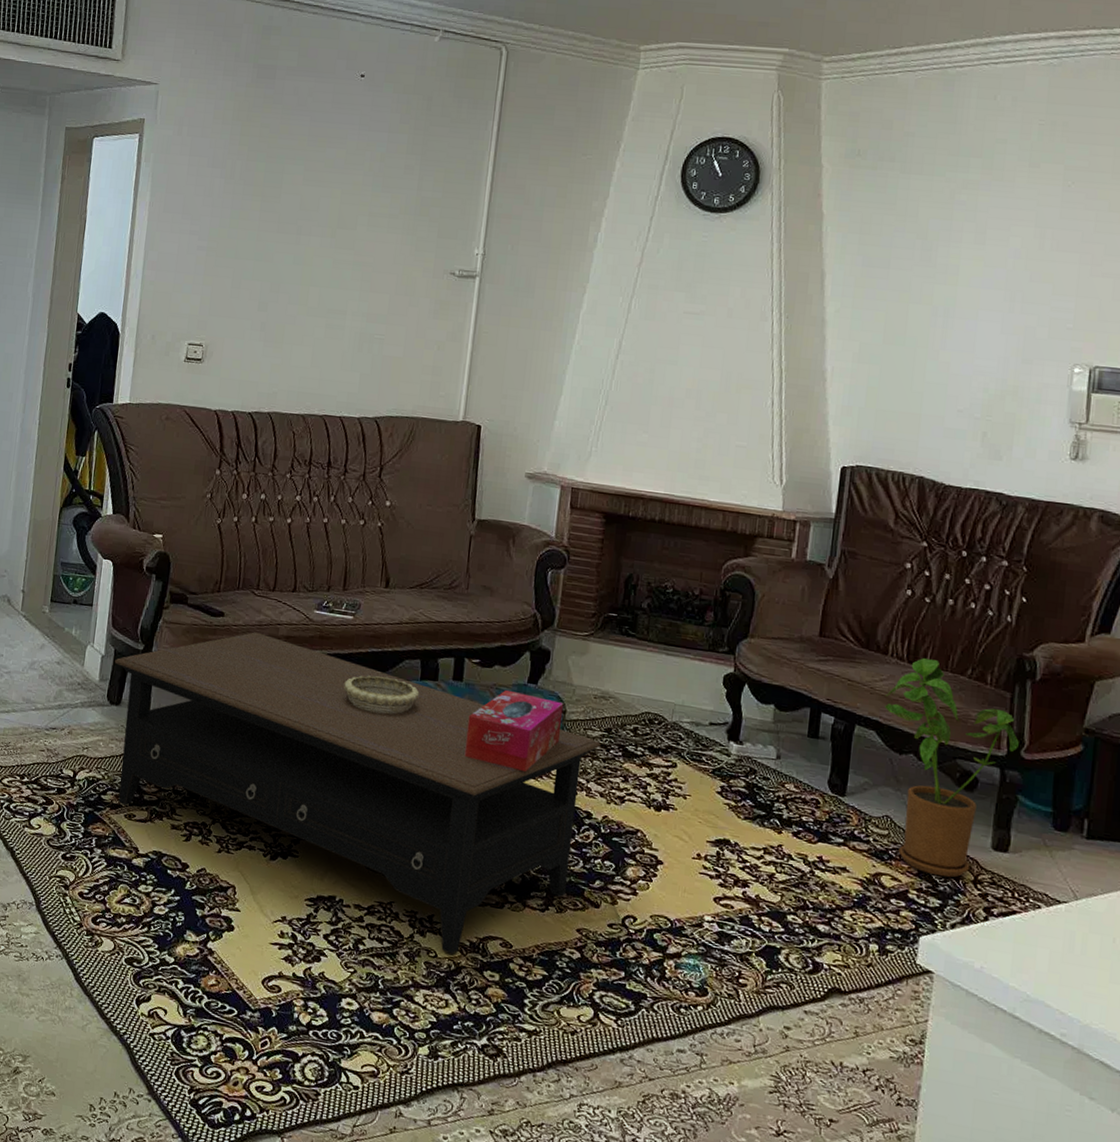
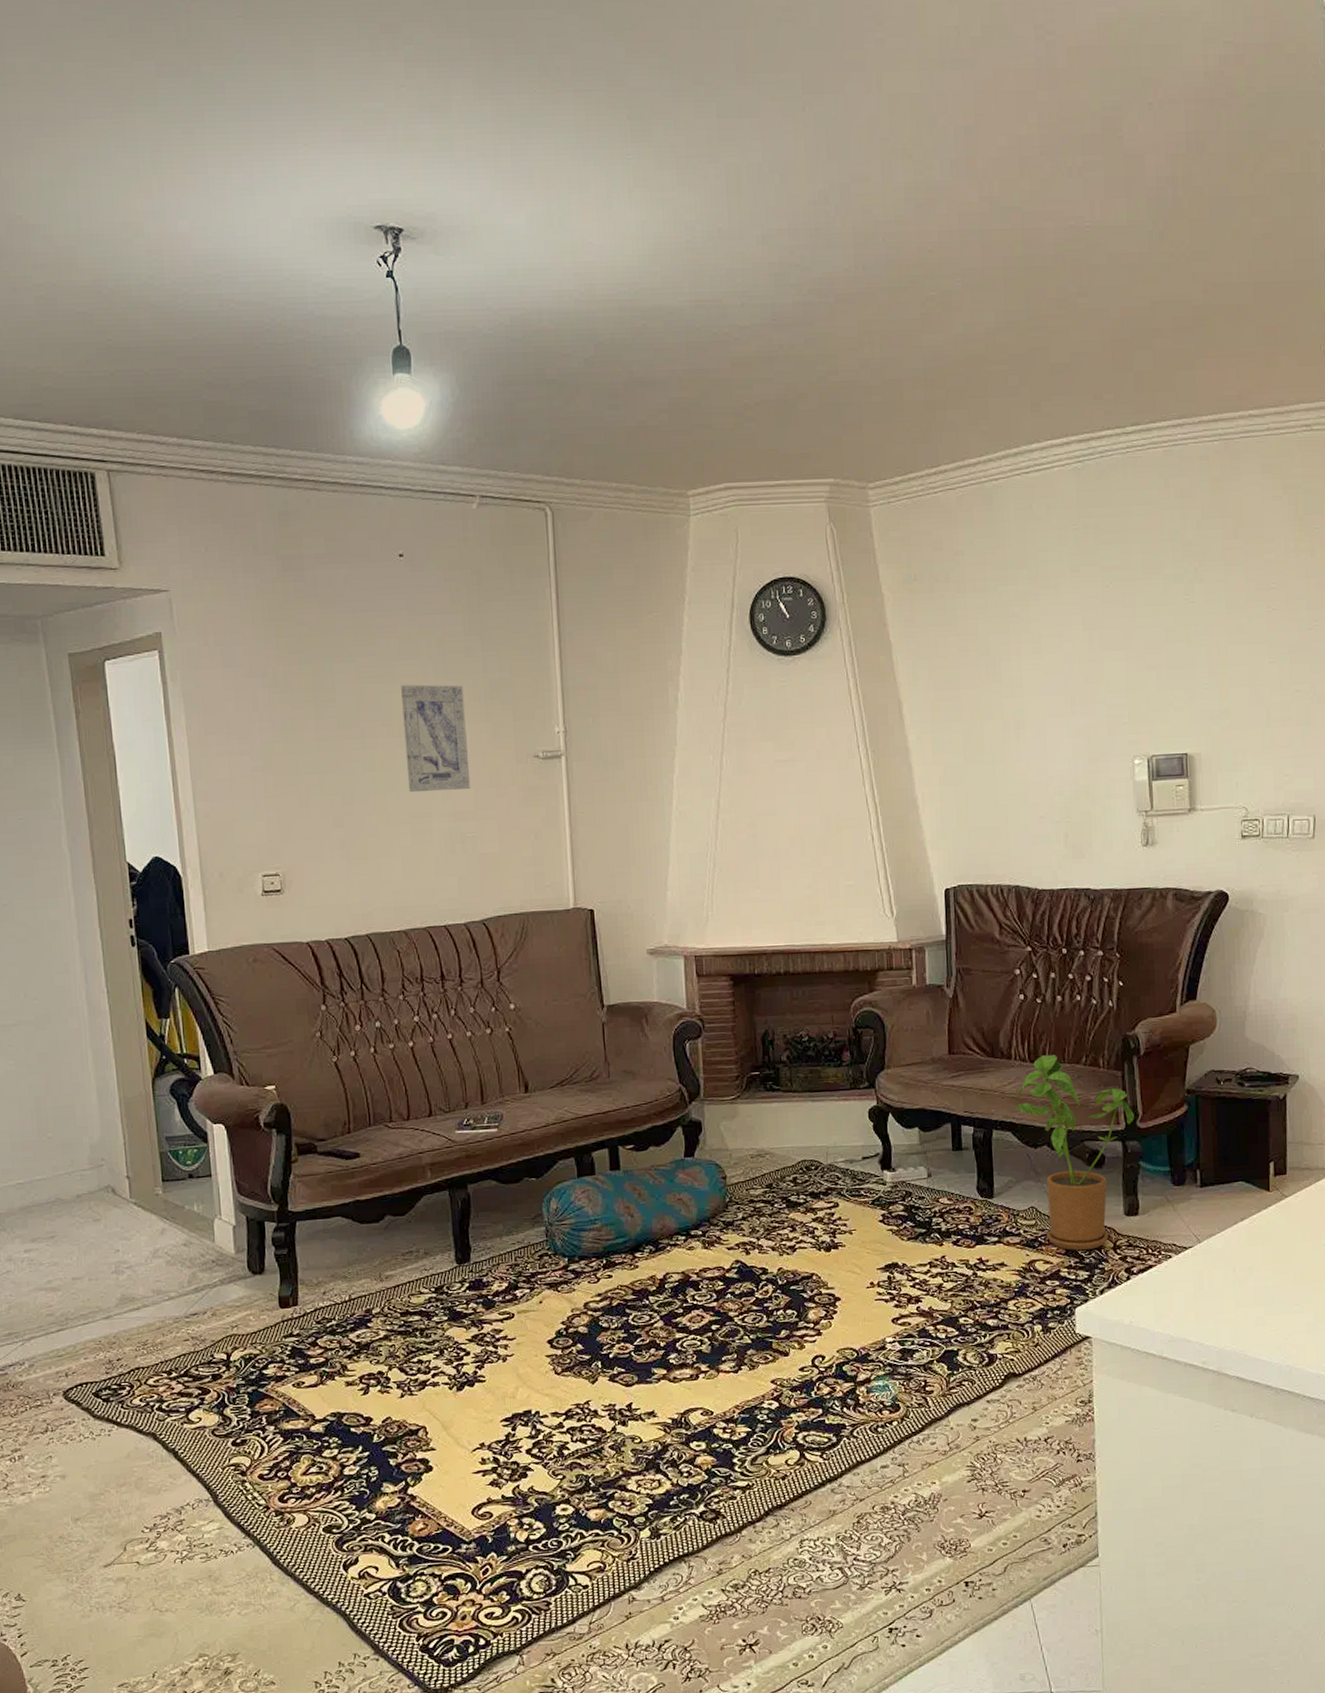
coffee table: present [115,632,601,955] -> none [248,1166,765,1436]
wall art: none [331,192,397,294] -> present [401,684,471,793]
decorative bowl: present [344,675,420,715] -> none [500,1181,580,1221]
tissue box: present [464,689,564,773] -> none [632,1168,725,1245]

